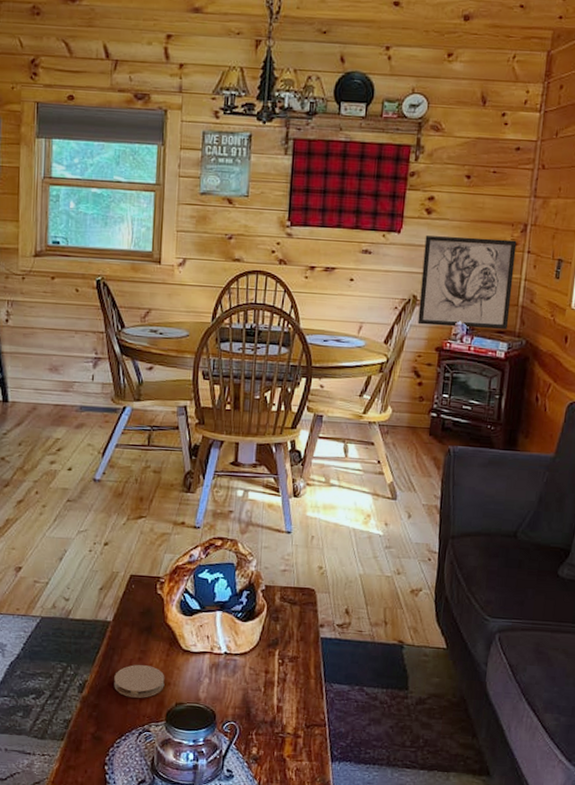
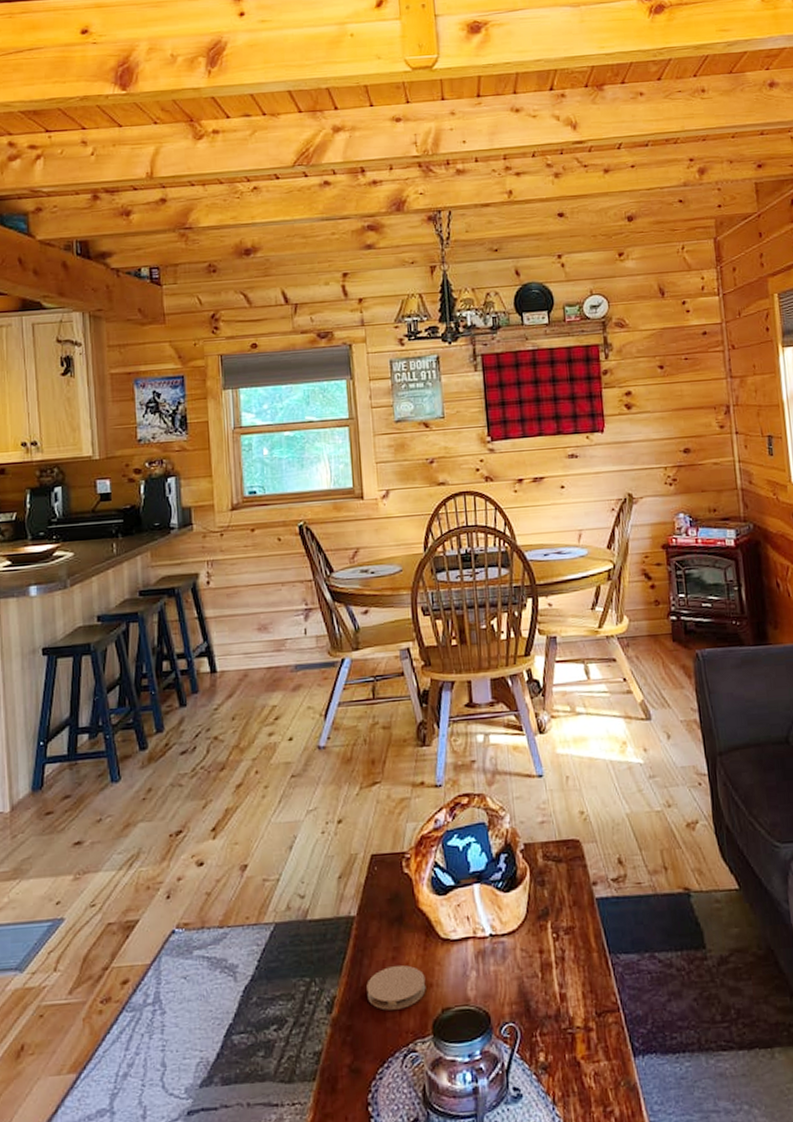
wall art: present [417,235,517,330] -> none [629,423,732,524]

